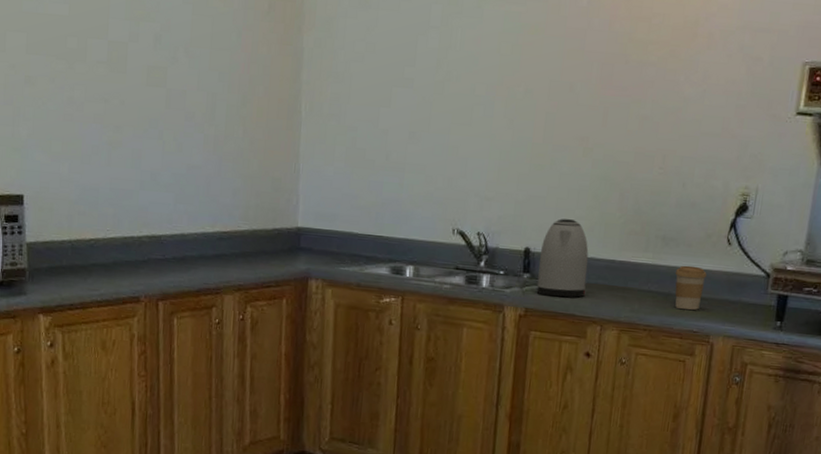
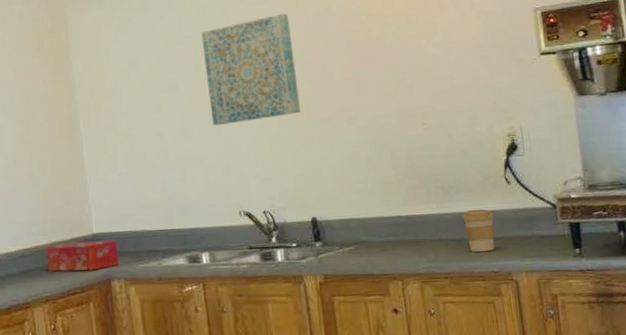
tissue box: none [244,232,321,266] -> present [46,240,120,272]
wall art: none [442,18,547,135] -> present [201,13,302,126]
kettle: present [536,219,589,298] -> none [327,184,379,260]

